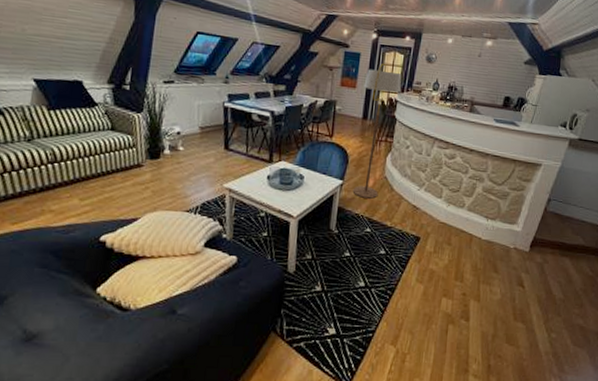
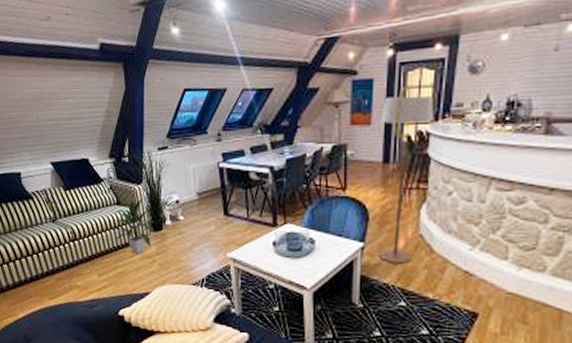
indoor plant: none [99,126,151,181] -> present [110,198,153,255]

